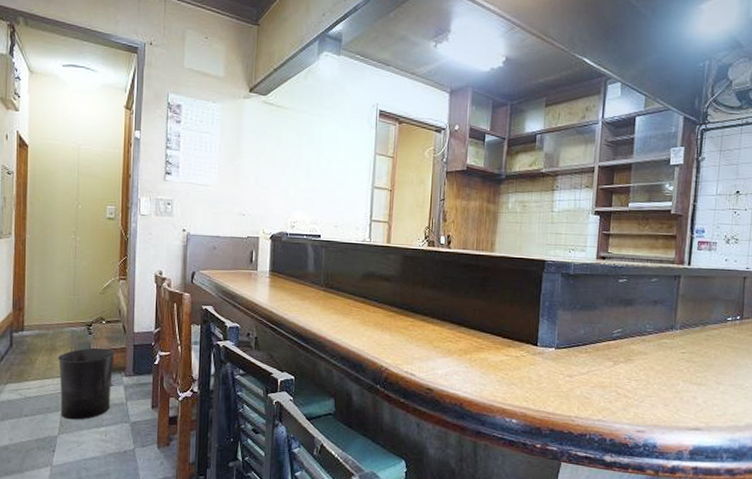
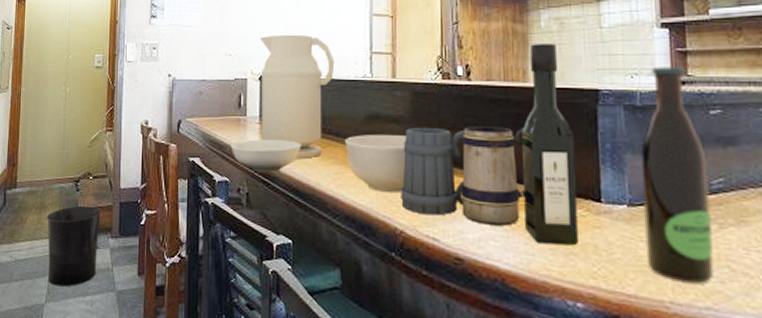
bowl: none [241,291,307,320] -> present [230,139,302,173]
water jug: none [271,199,339,309] -> present [259,34,335,158]
bowl: none [343,290,395,337] -> present [344,135,406,192]
beer mug: none [387,285,443,356] -> present [401,128,466,216]
beer mug: none [434,285,487,364] -> present [461,126,526,226]
bottle: none [481,221,524,378] -> present [522,43,578,246]
bottle: none [563,245,613,403] -> present [640,67,714,283]

